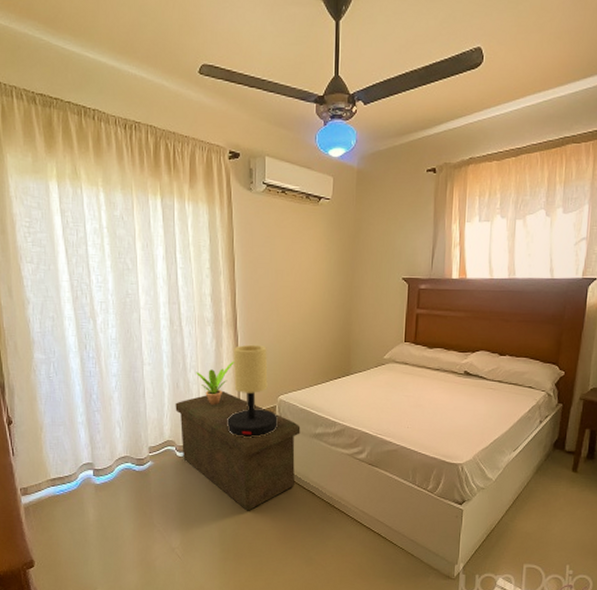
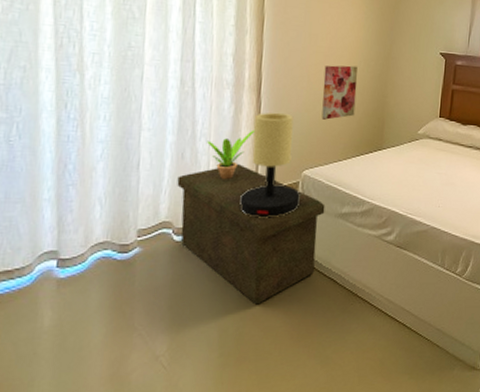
wall art: none [291,297,323,349] -> present [321,65,358,120]

